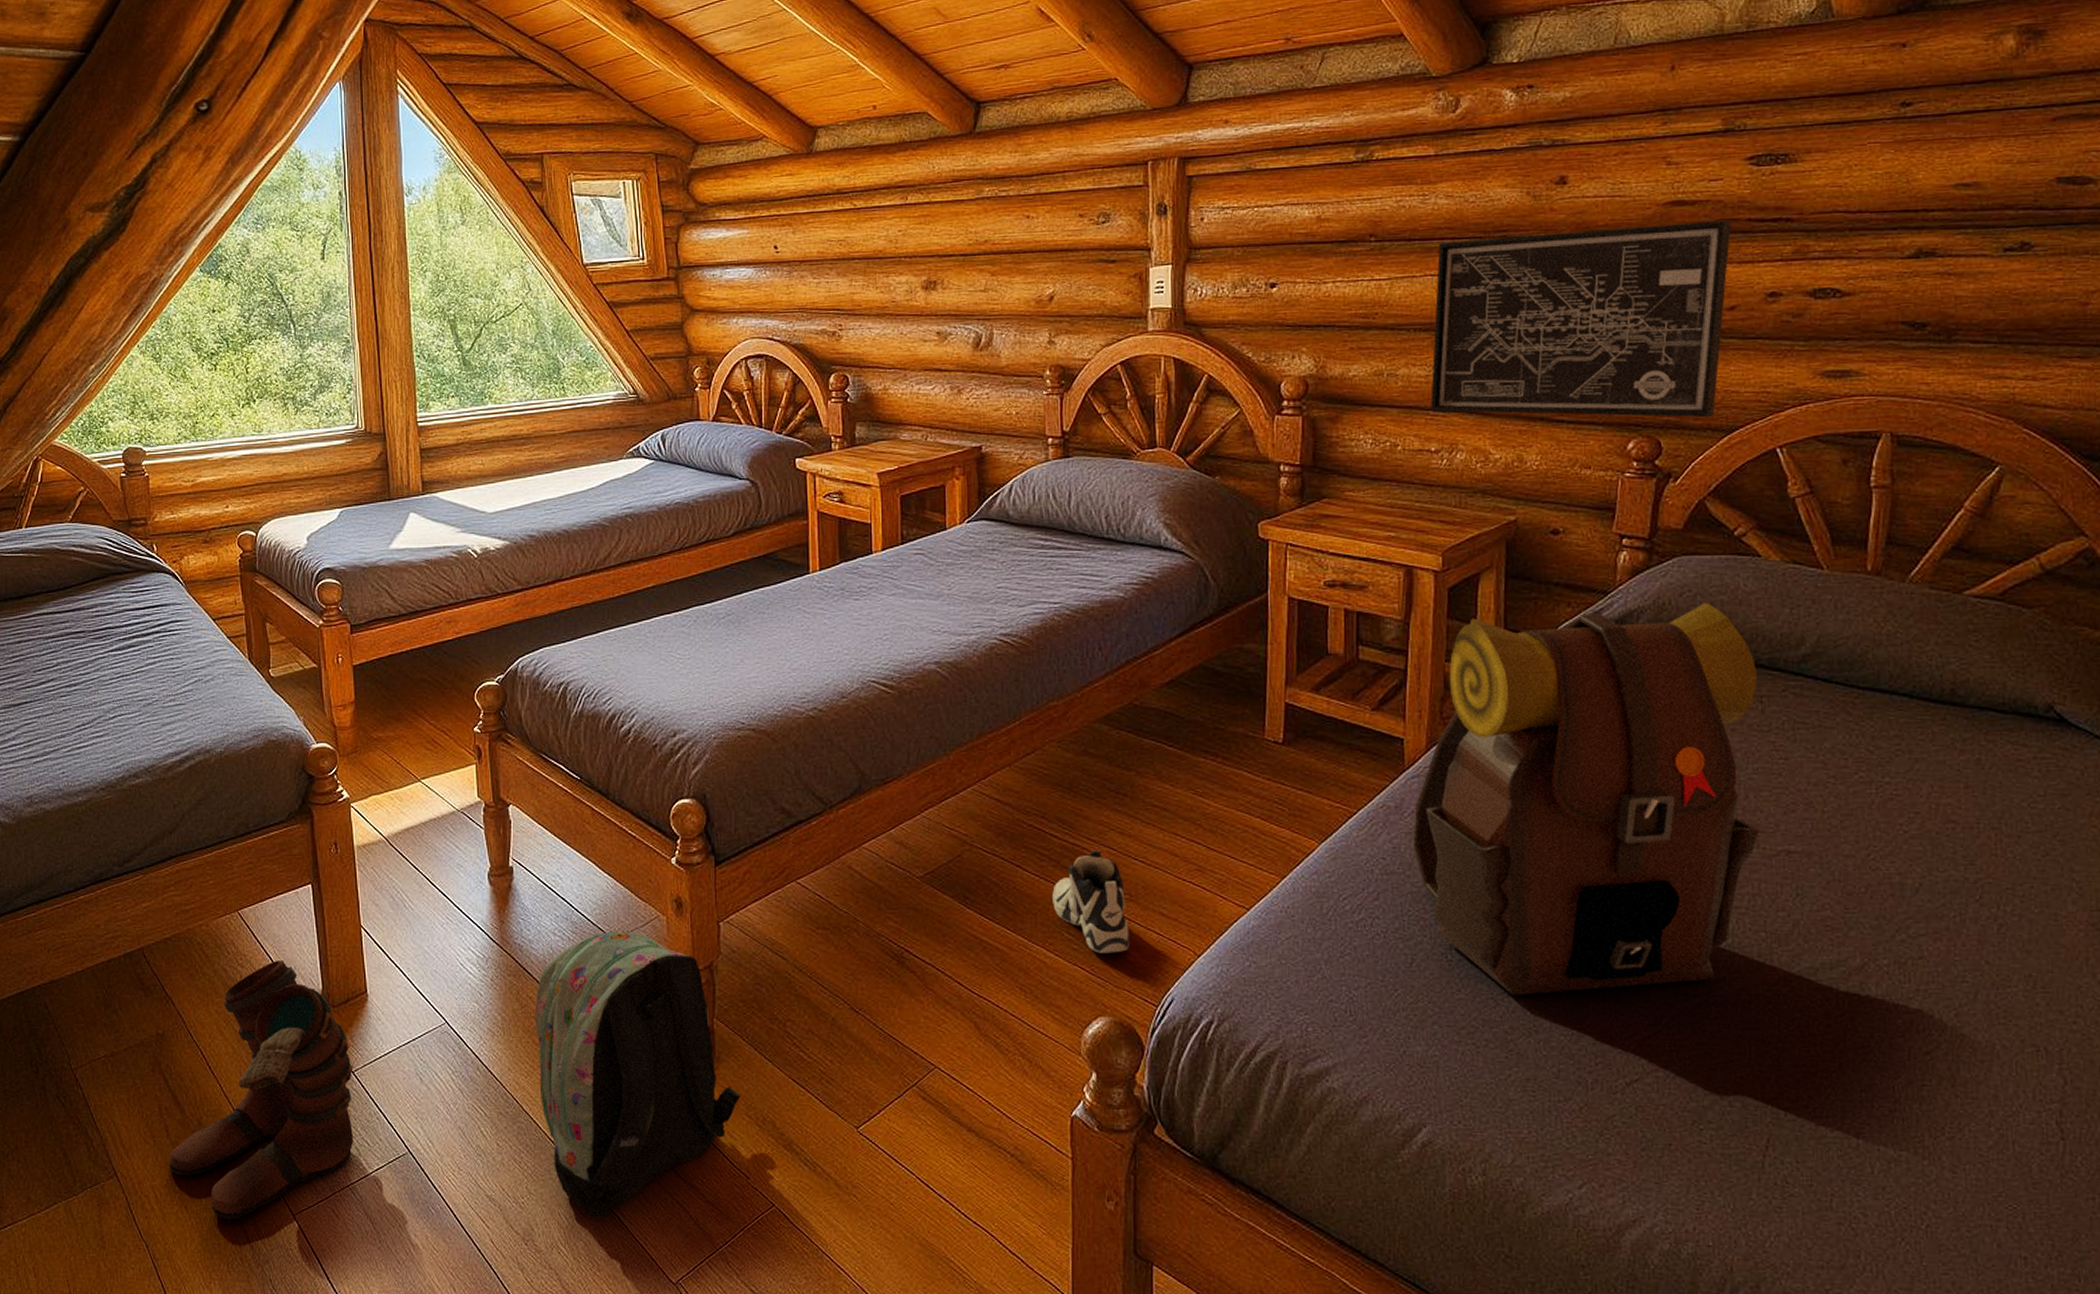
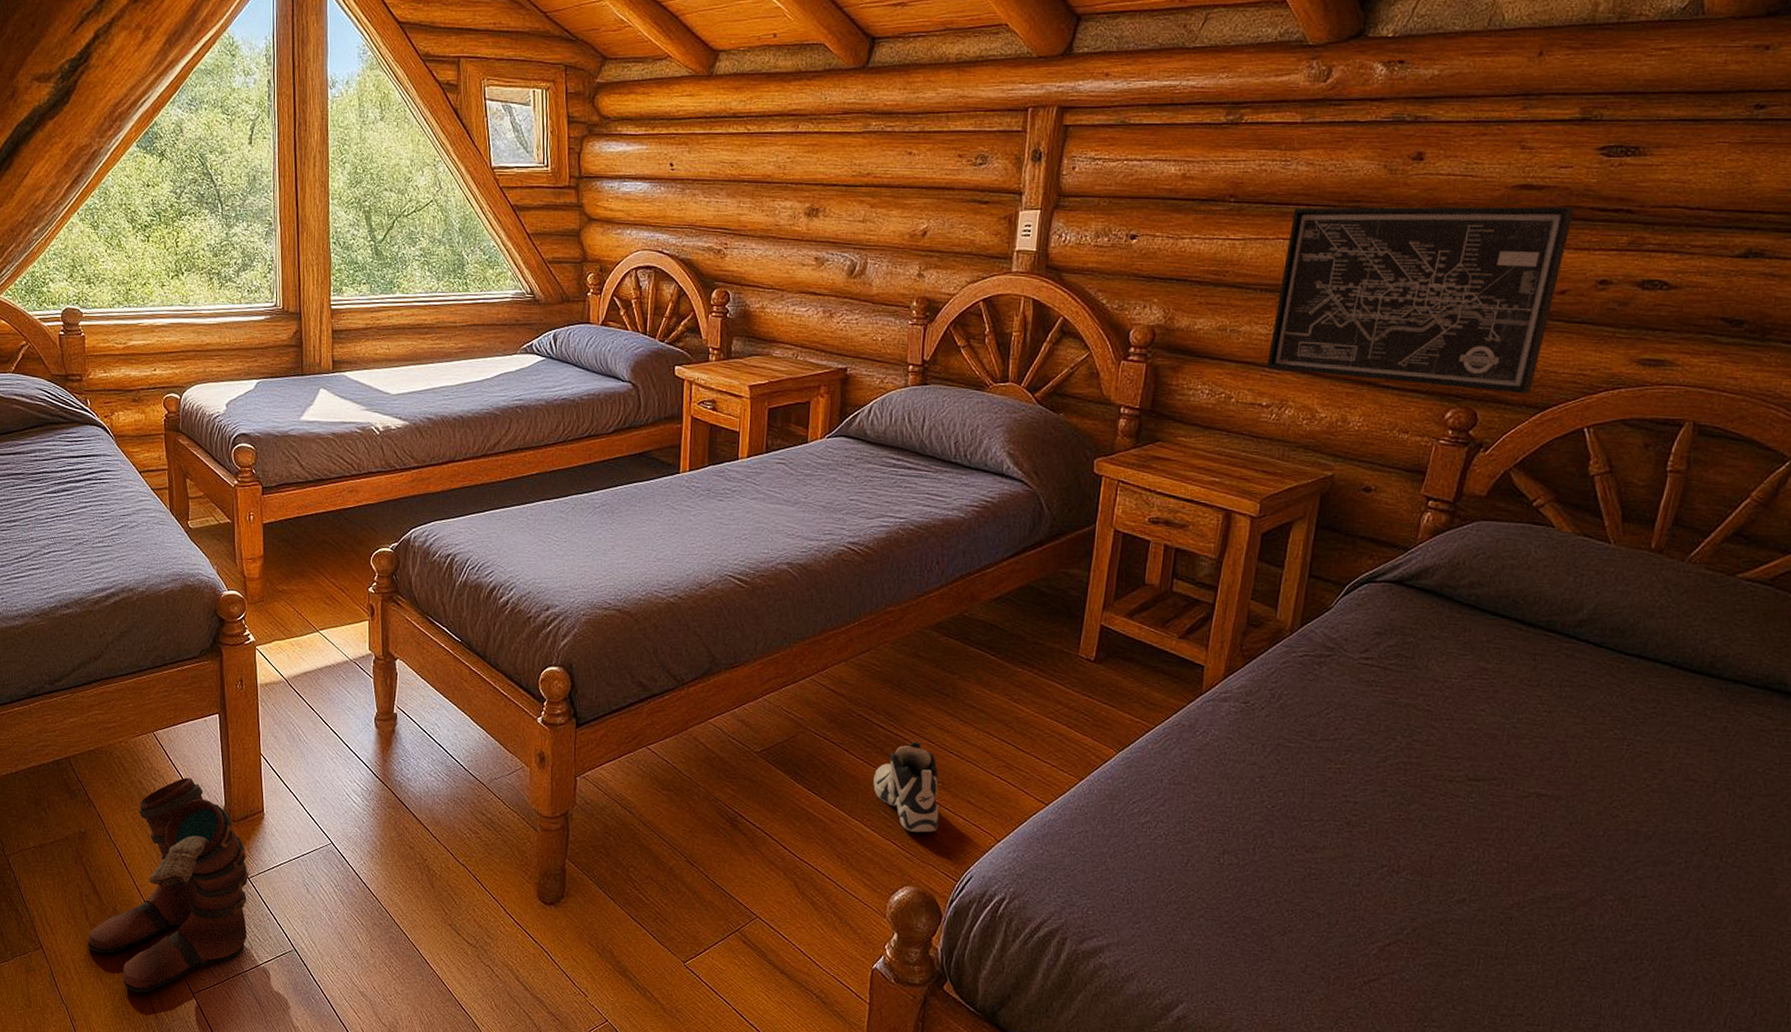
backpack: present [535,932,741,1218] -> none [409,776,585,1019]
backpack: present [1413,603,1759,996] -> none [1201,562,1535,900]

